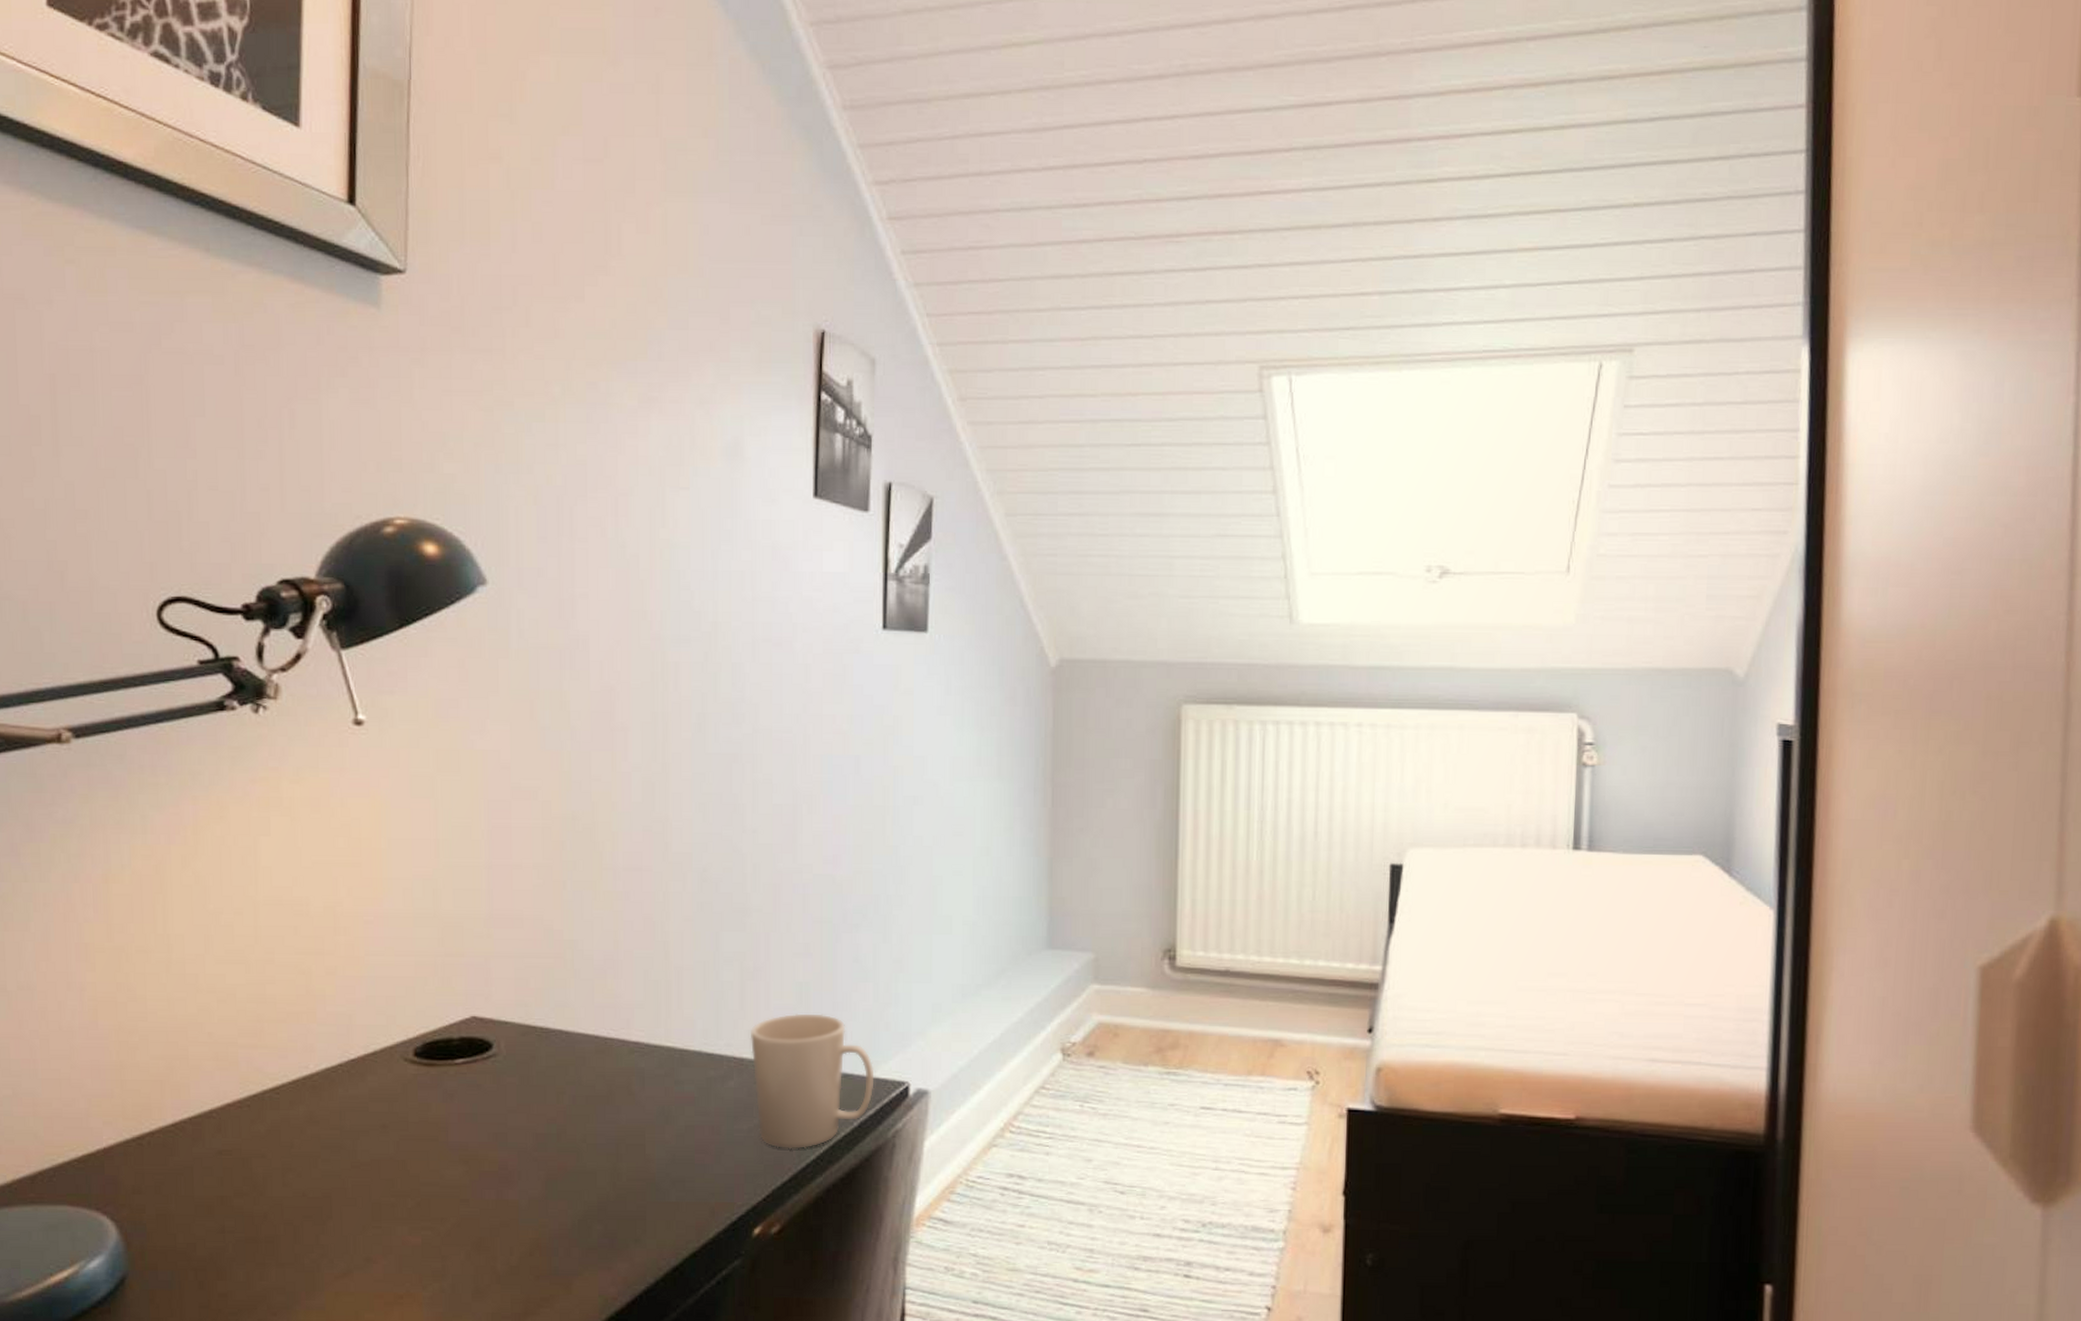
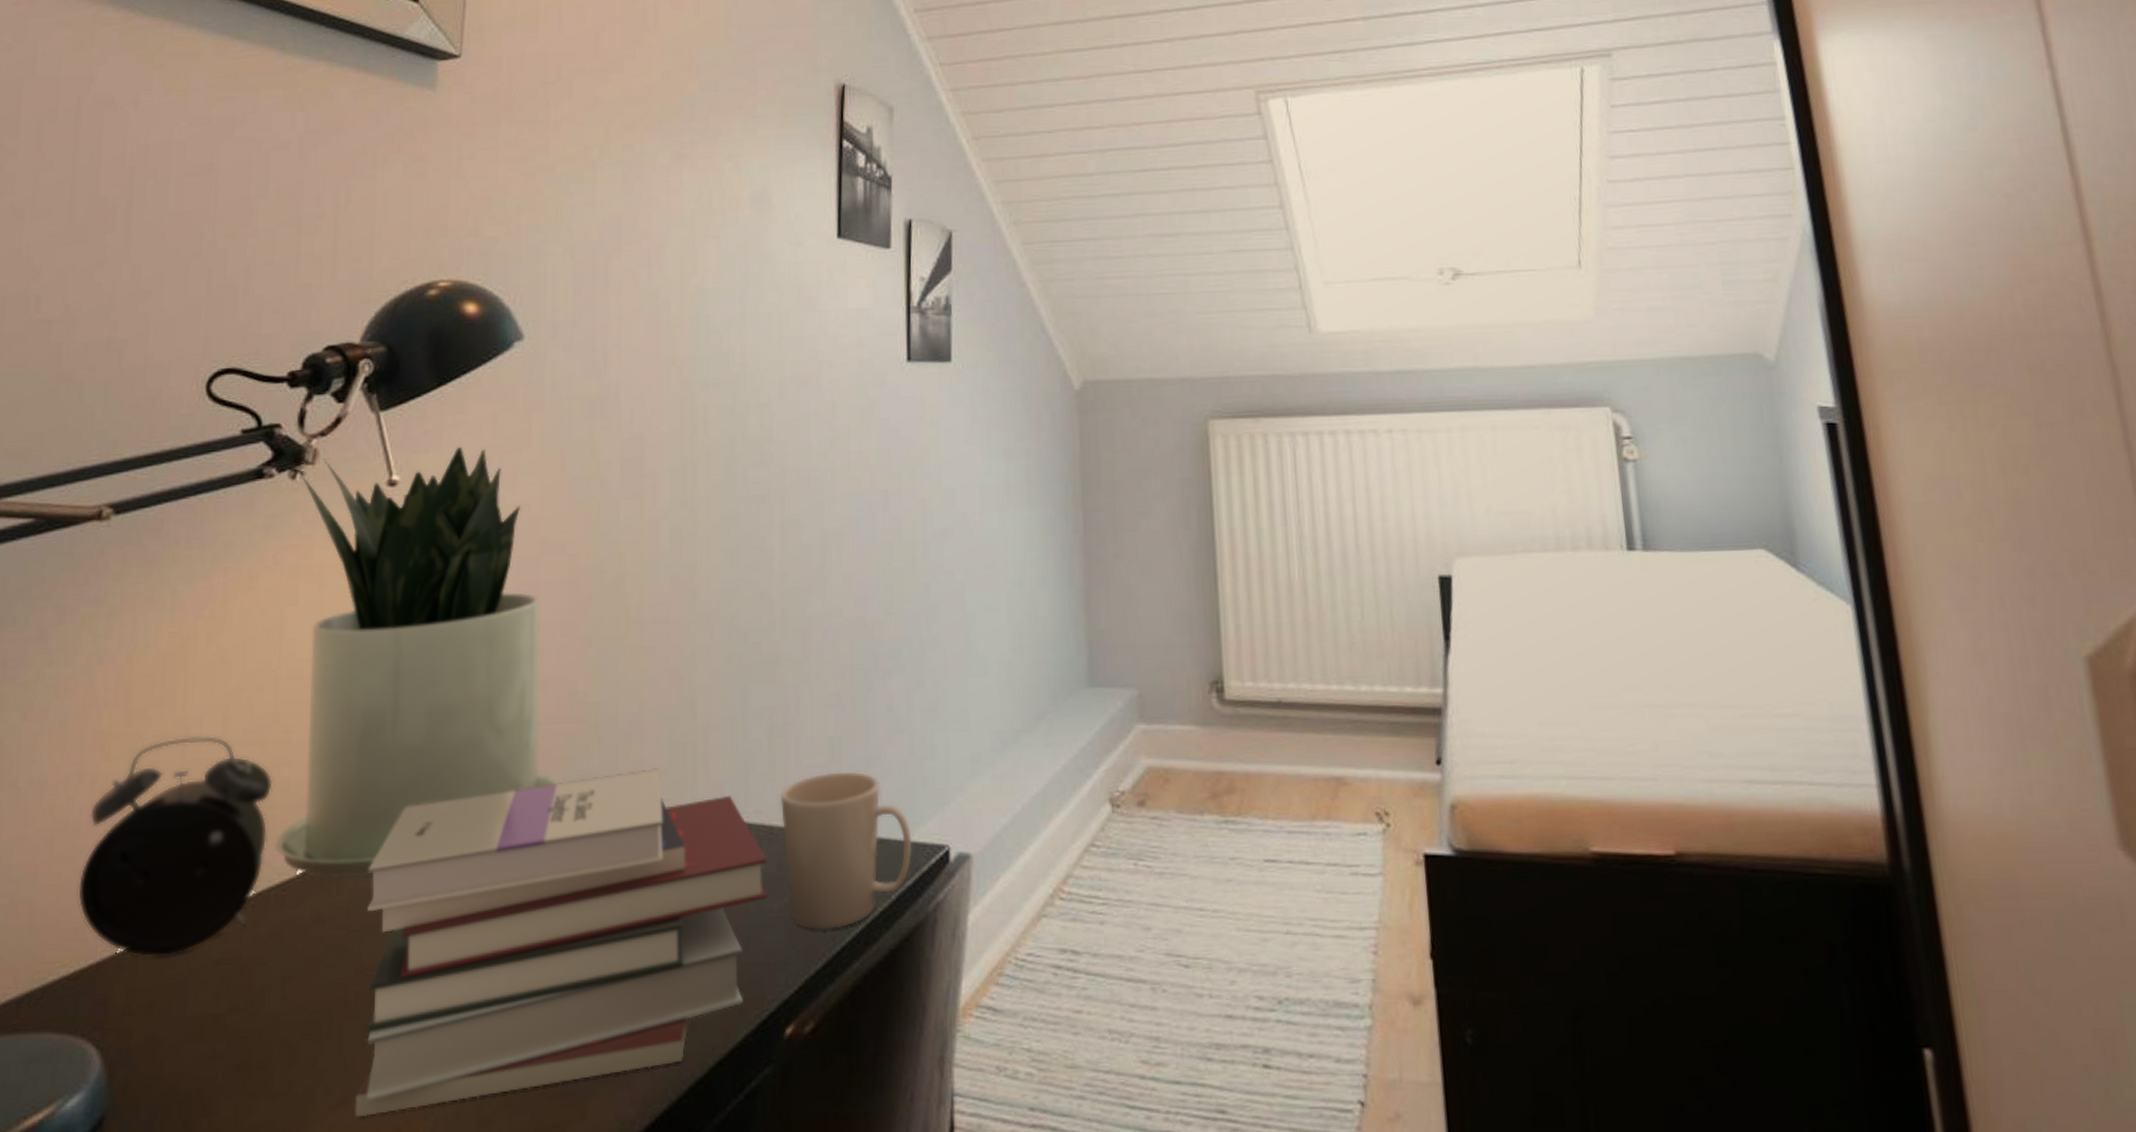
alarm clock: none [77,952,259,1146] -> present [77,735,273,957]
planter: none [264,689,539,1084] -> present [275,446,560,876]
books: none [357,1002,739,1286] -> present [355,768,769,1118]

